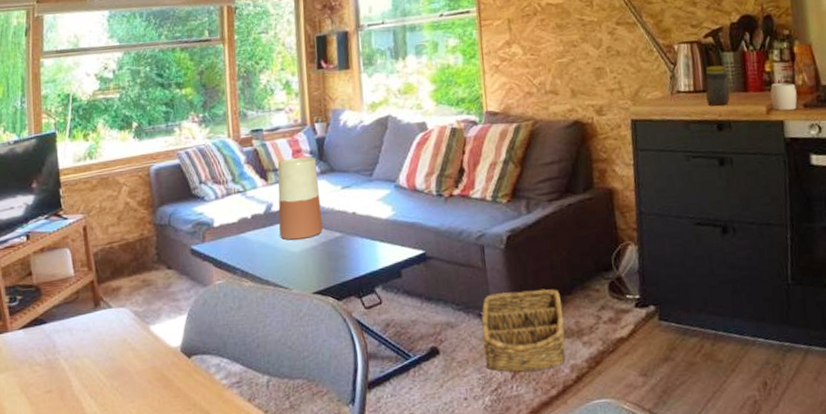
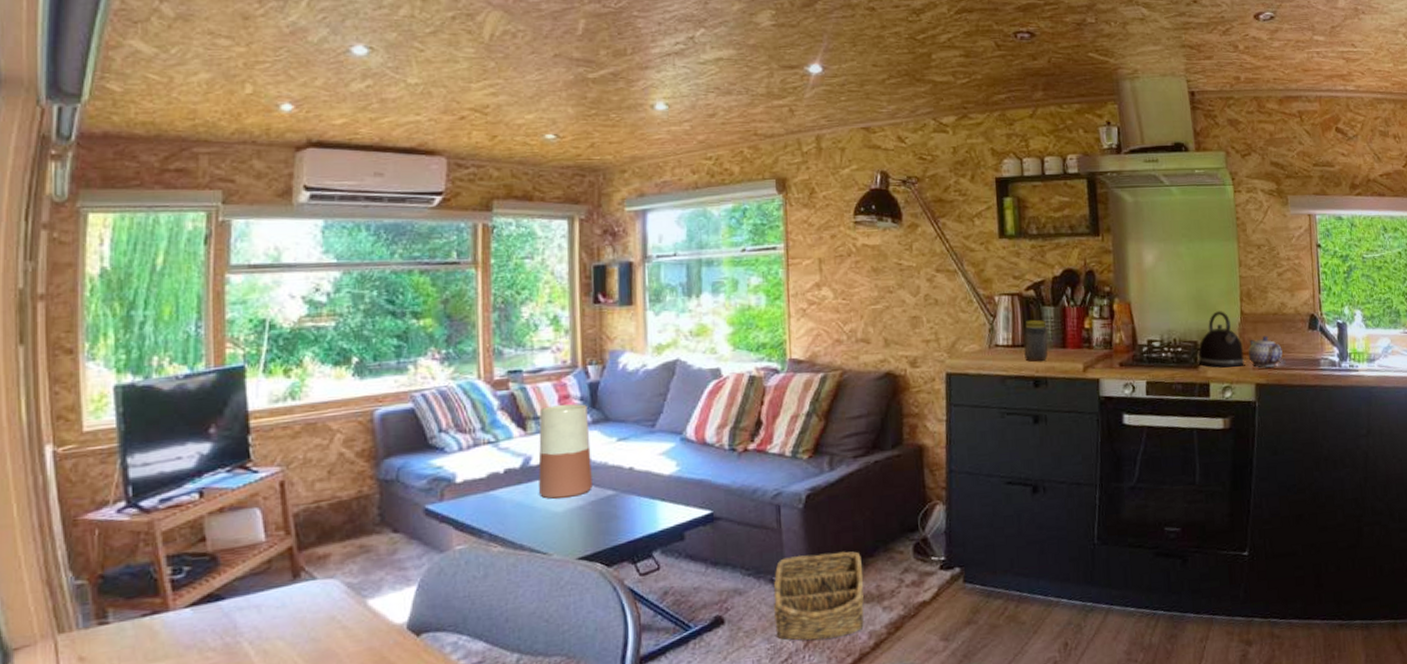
mug: present [770,82,798,111] -> none [1087,340,1114,369]

